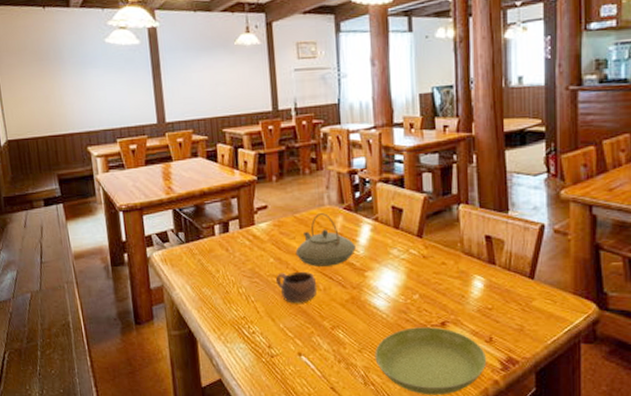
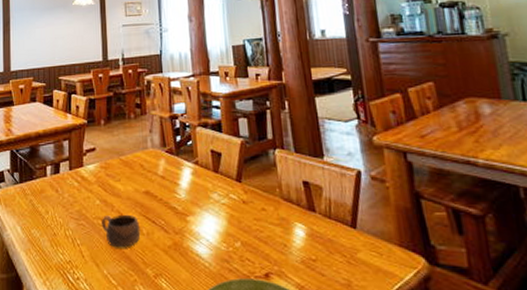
teapot: present [295,213,356,267] -> none [120,156,178,210]

